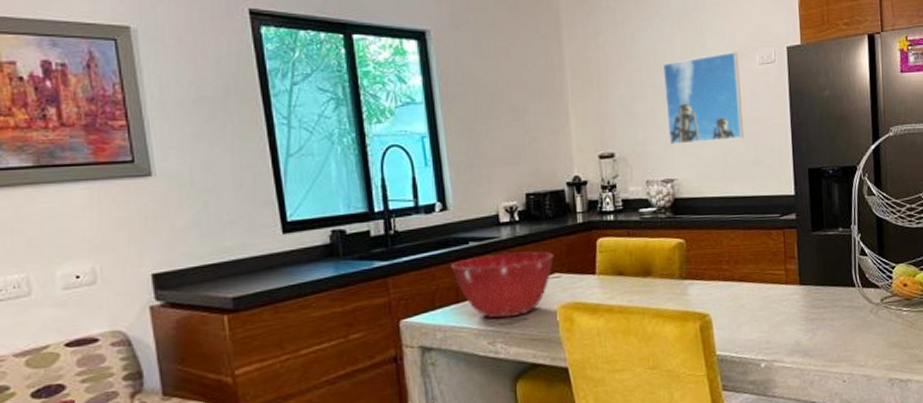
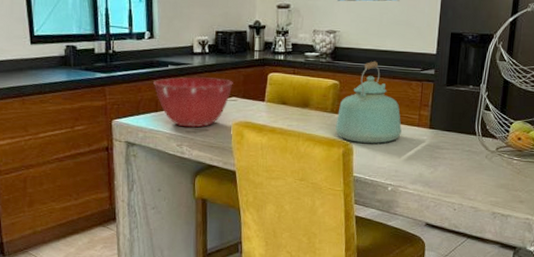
kettle: none [687,210,767,313] -> present [335,61,402,144]

